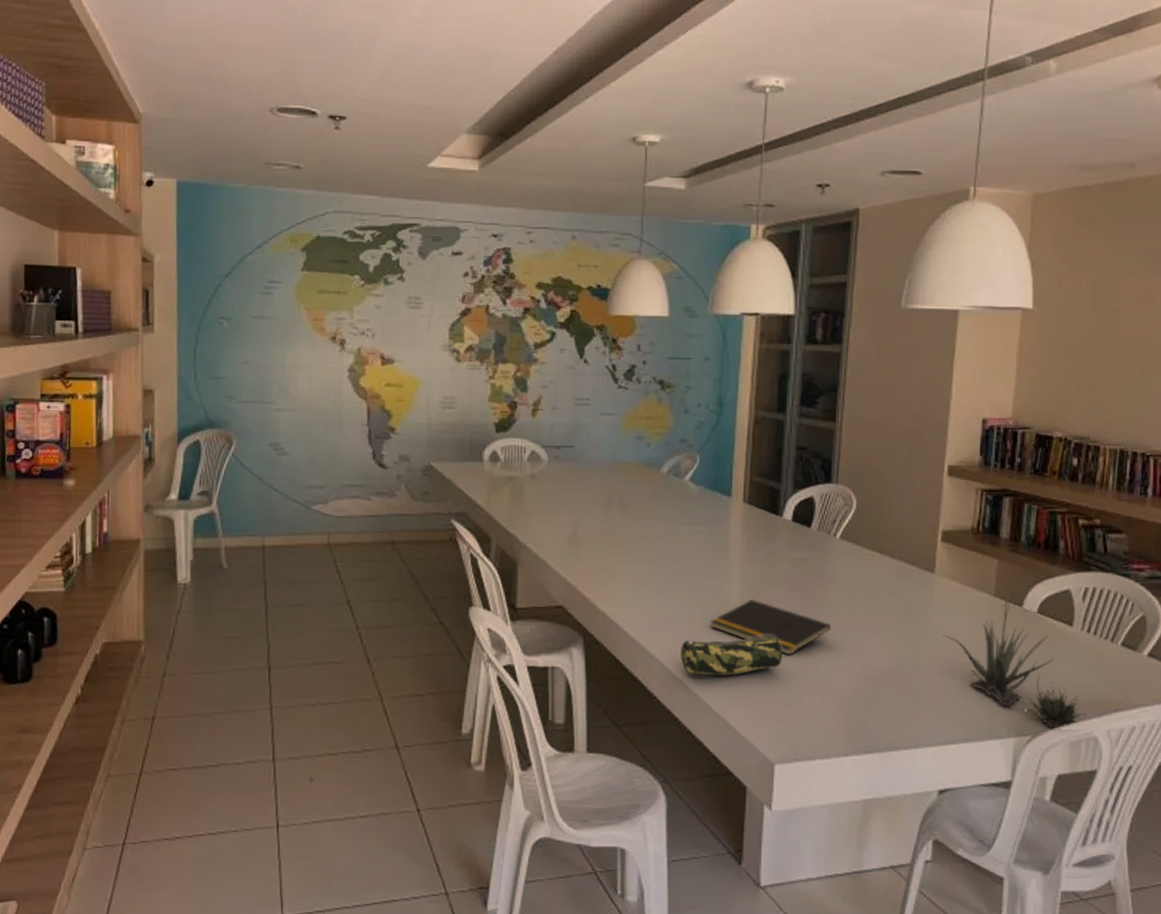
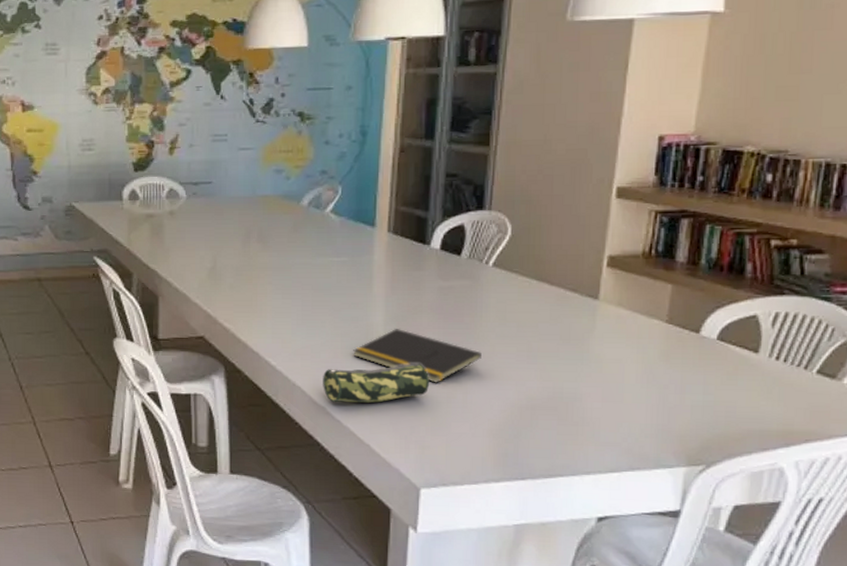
succulent plant: present [943,596,1087,731] -> none [607,322,771,461]

